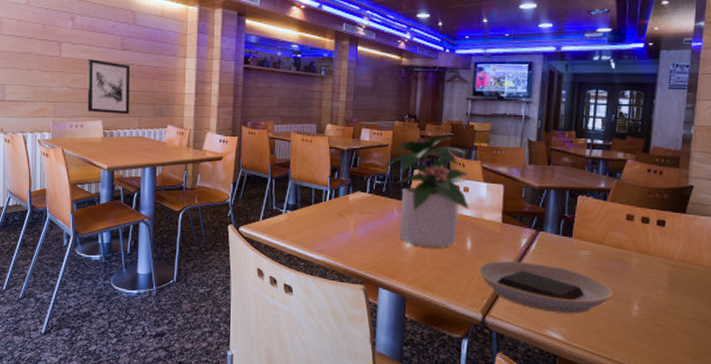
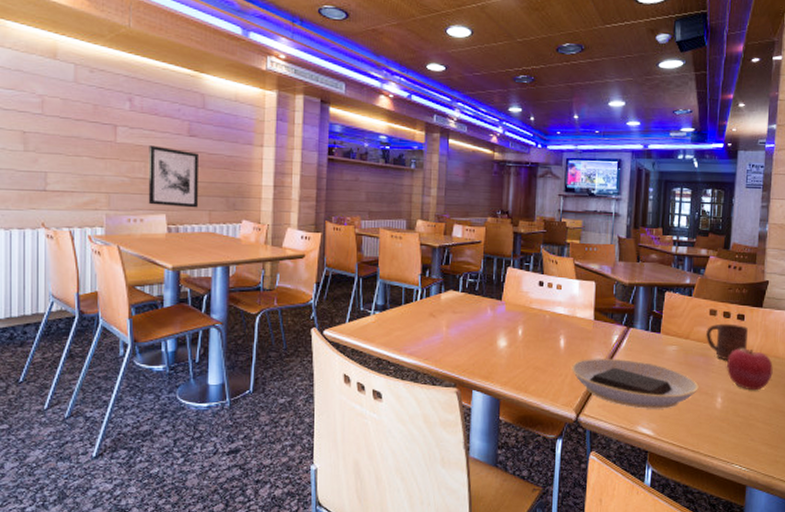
potted plant: present [379,135,469,248] -> none [472,231,562,347]
cup: none [622,229,669,268] -> present [706,323,748,361]
apple: none [645,255,697,300] -> present [727,348,773,391]

